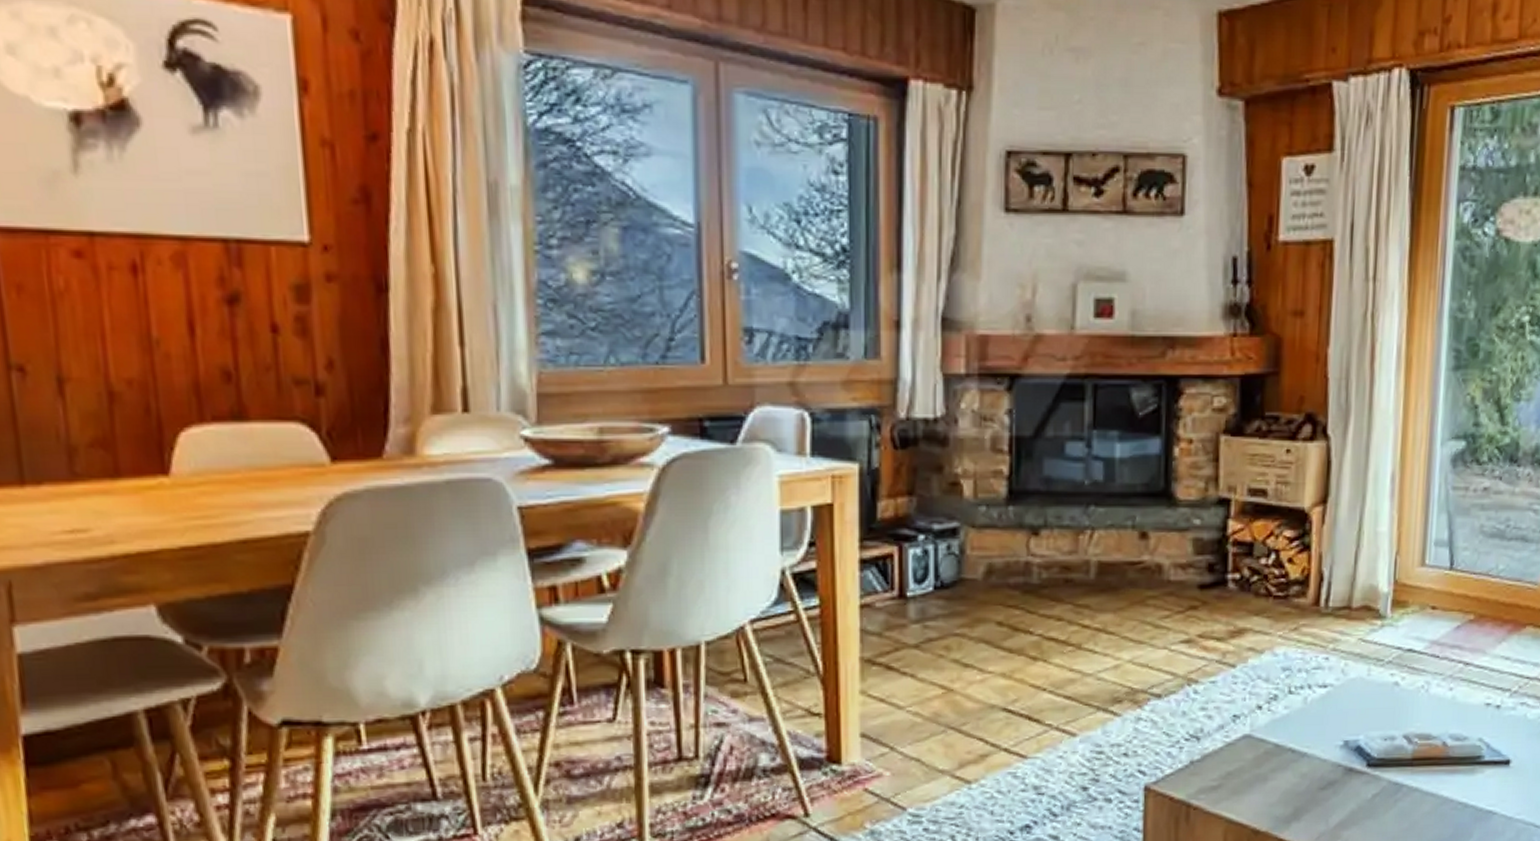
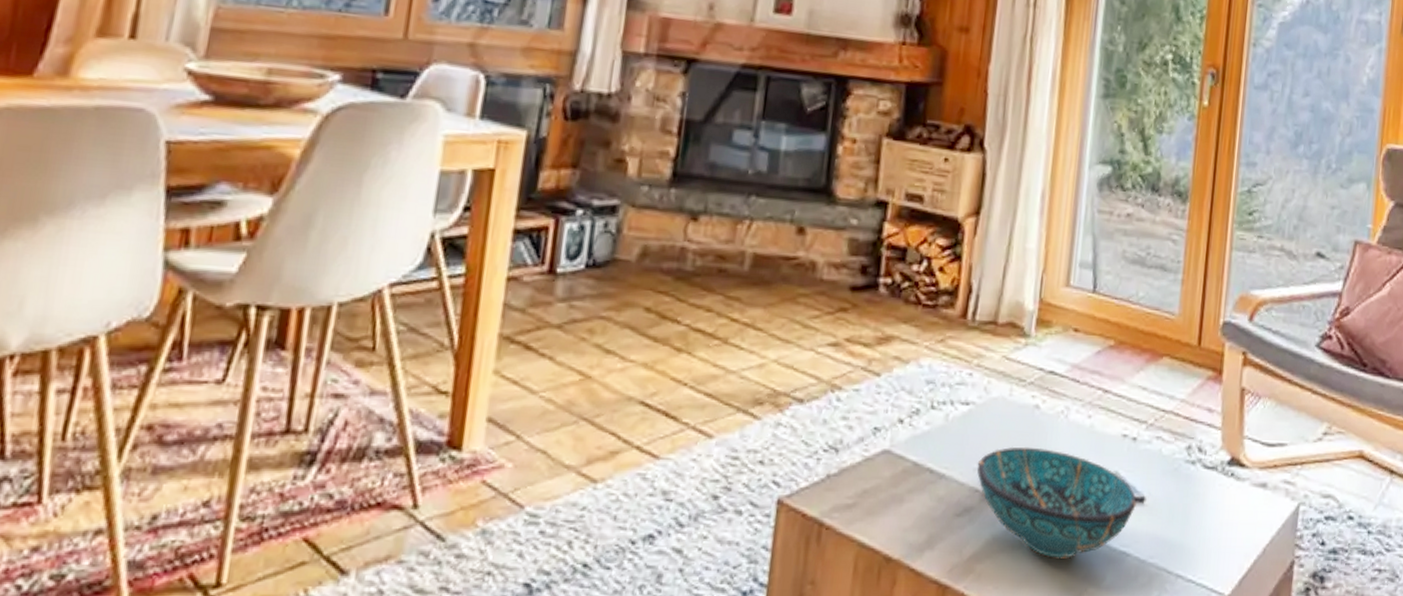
decorative bowl: none [1338,721,1502,821] -> present [977,446,1137,559]

